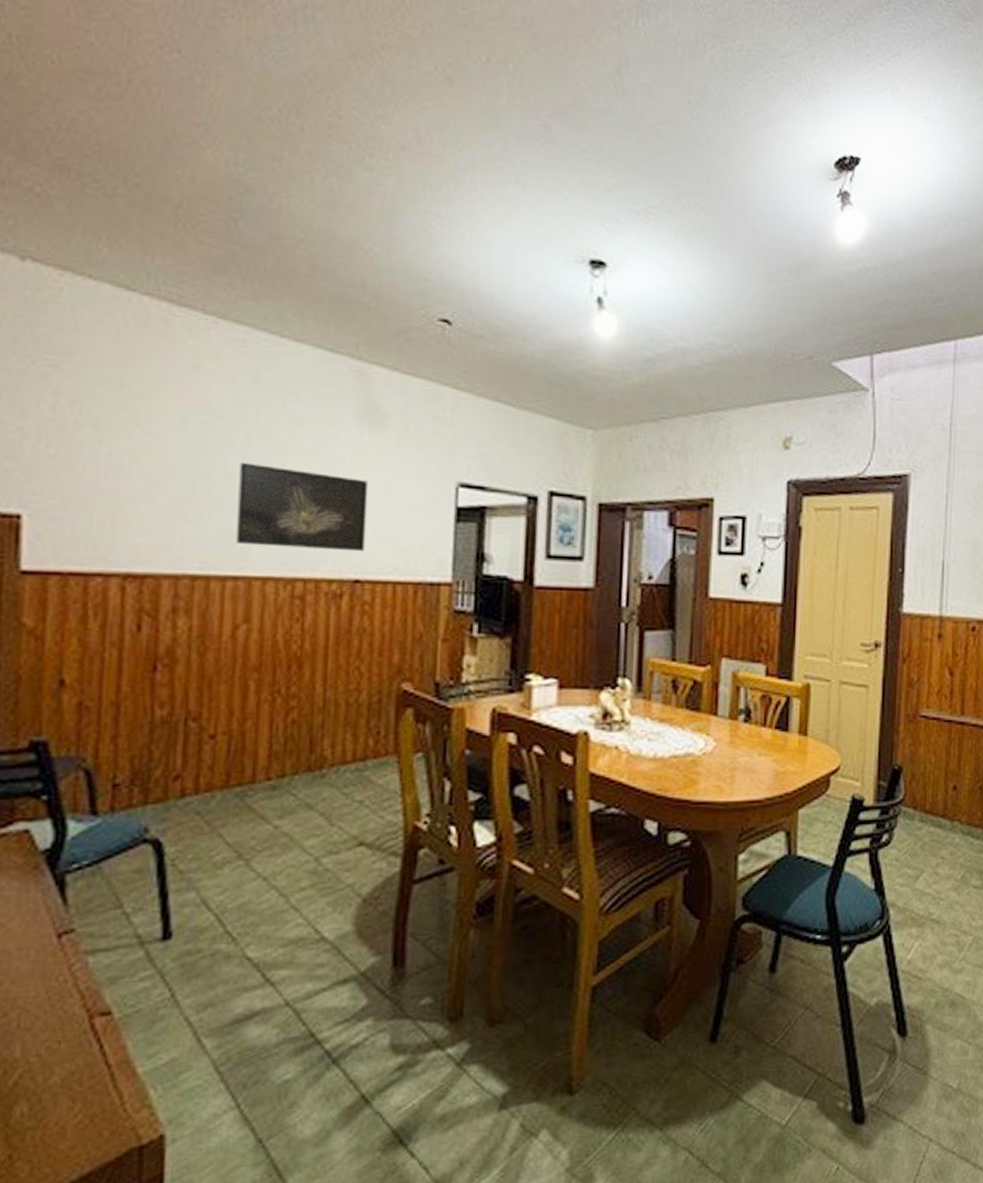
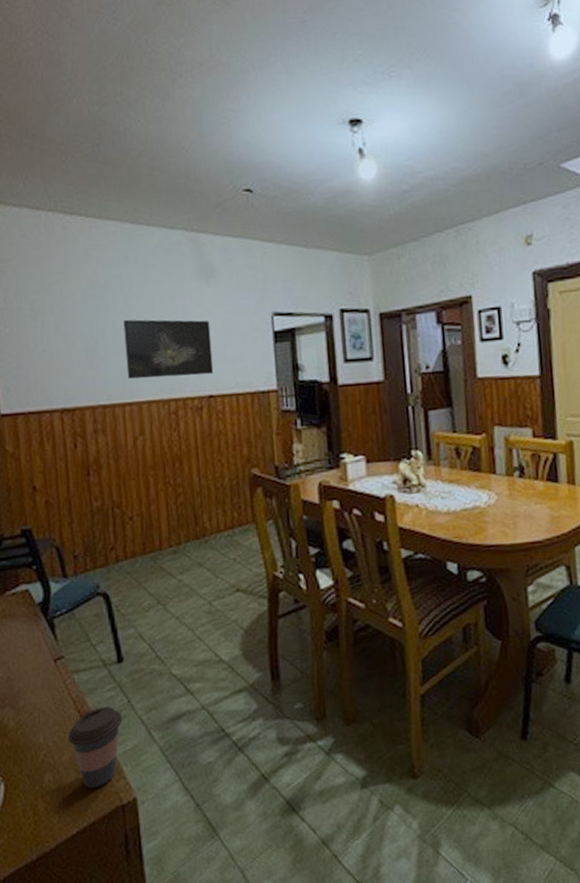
coffee cup: none [64,1003,158,1124] -> present [68,706,122,789]

